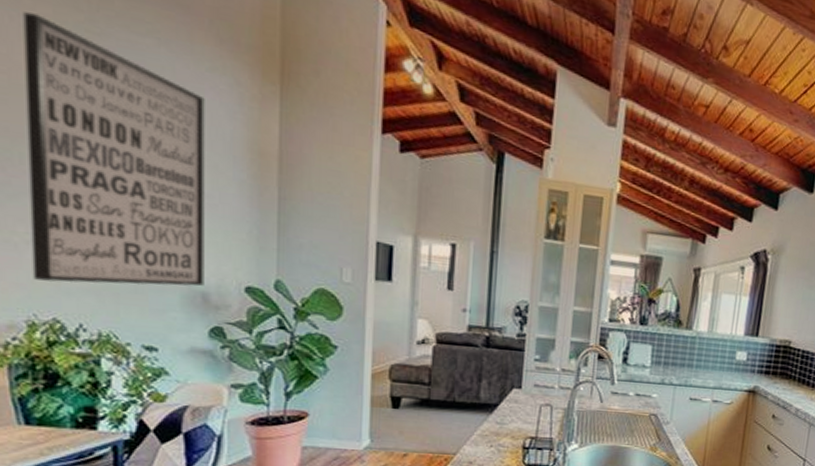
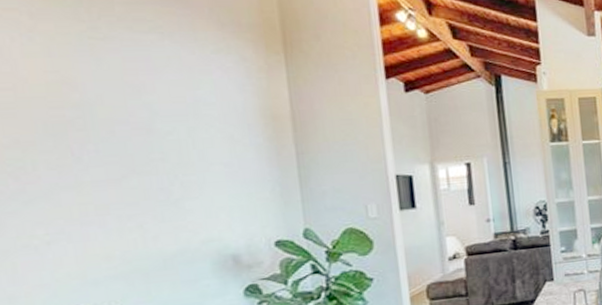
wall art: present [23,12,205,287] -> none [24,31,234,278]

